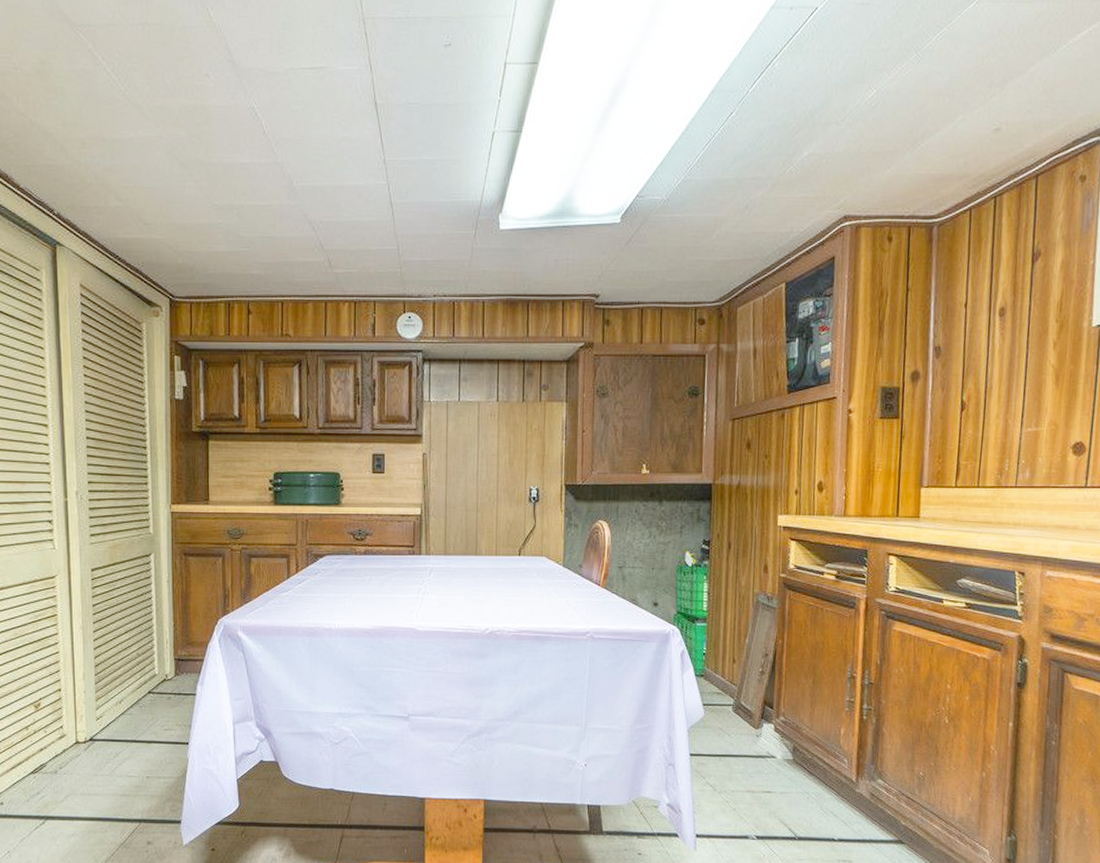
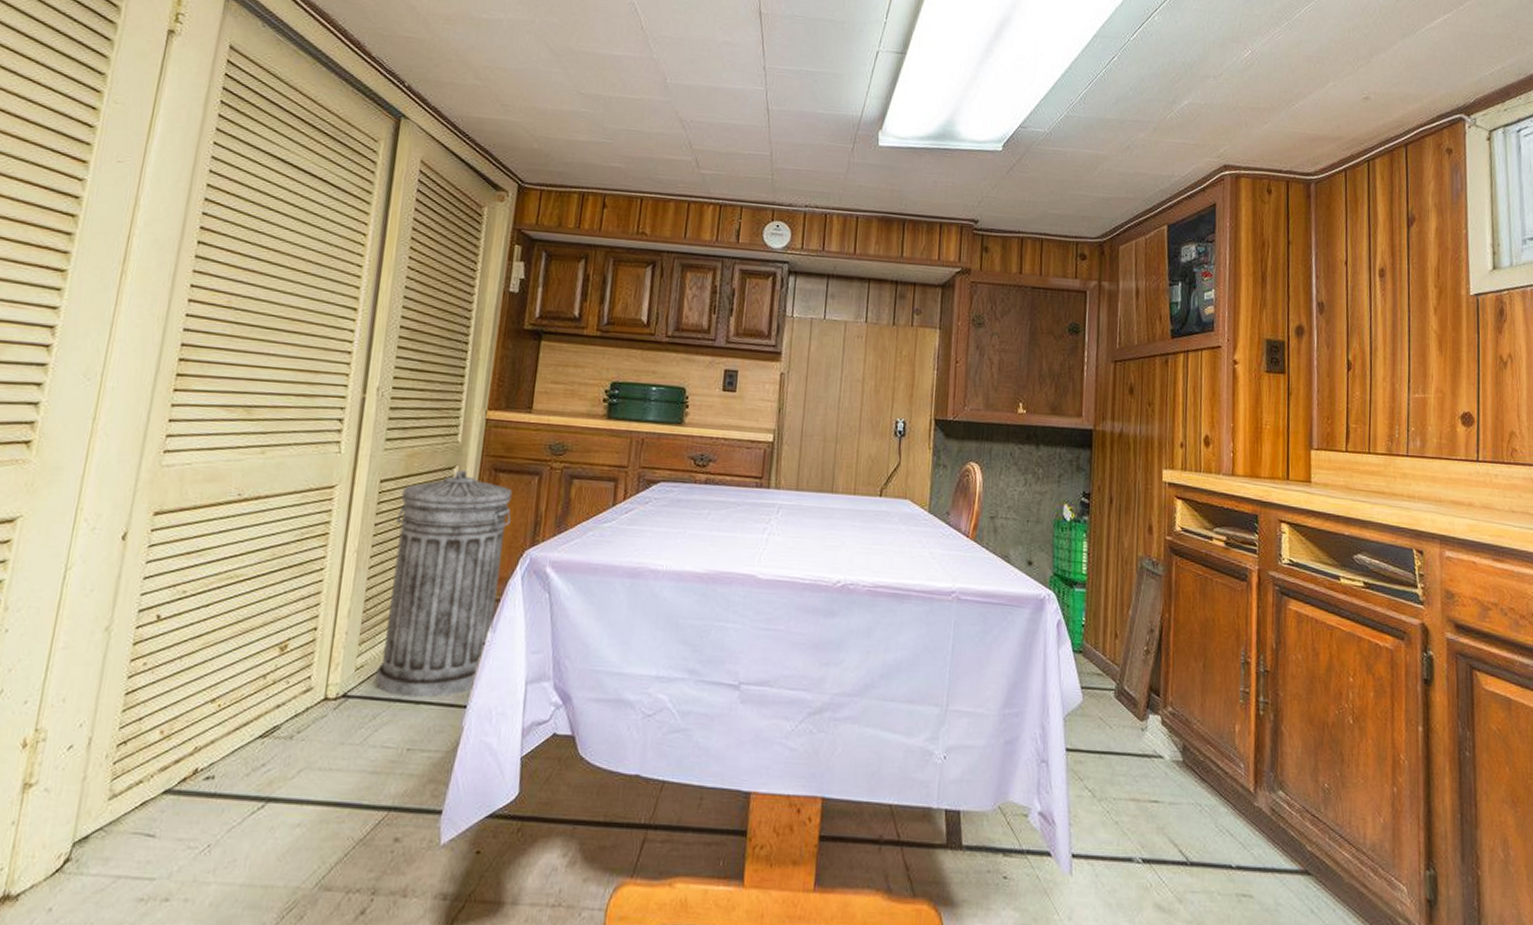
trash can: none [110,557,204,739] -> present [375,470,512,698]

